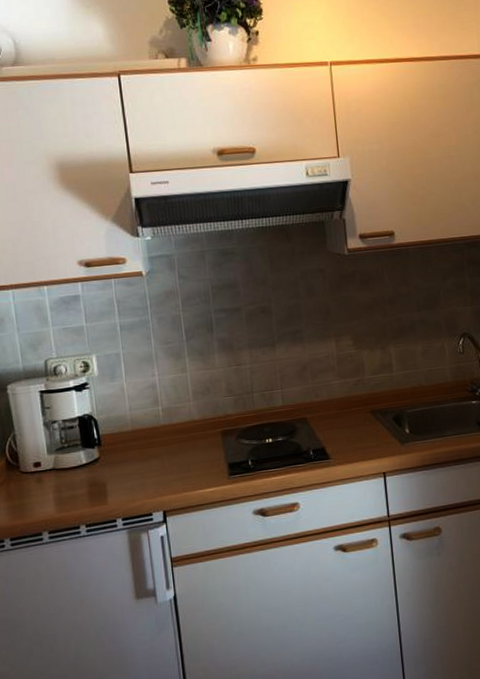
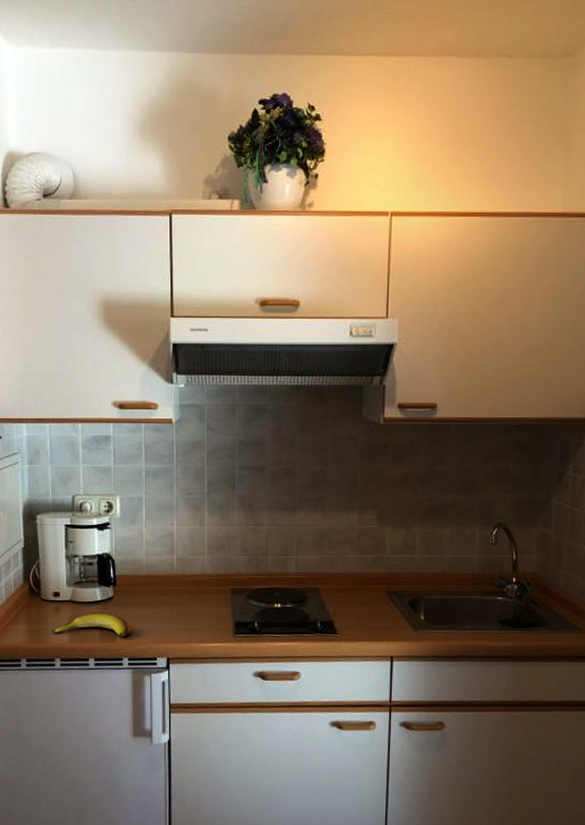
banana: none [35,474,123,506] -> present [51,611,131,637]

